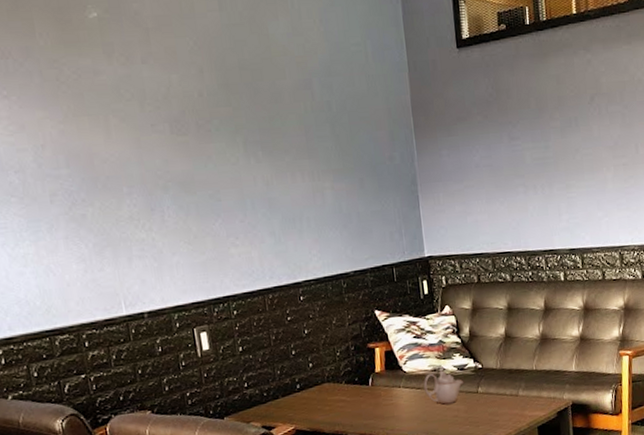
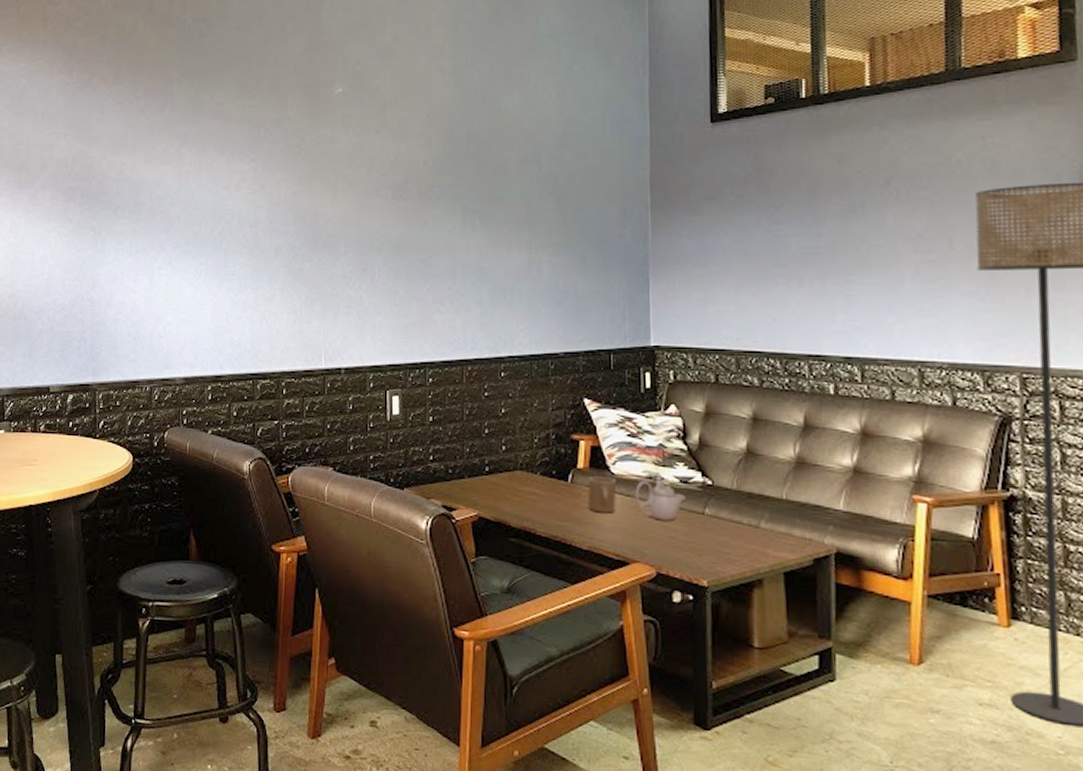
cup: none [385,375,410,408] -> present [588,477,617,514]

